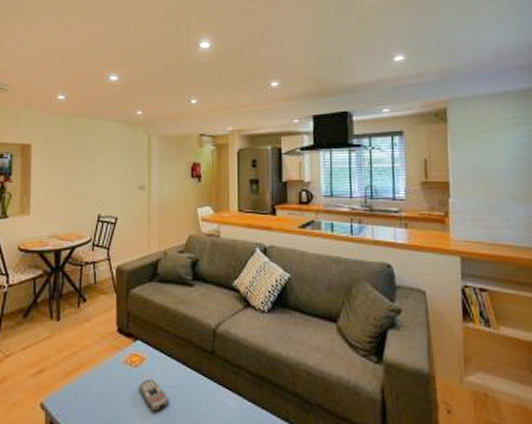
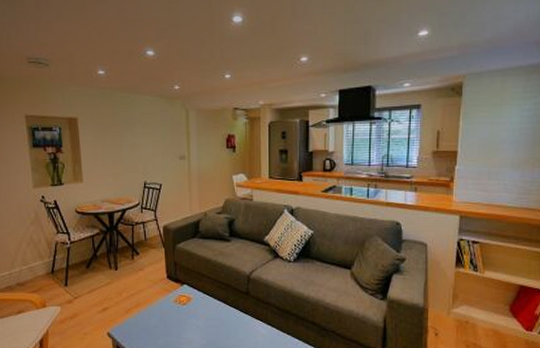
remote control: present [139,379,170,411] -> none [187,313,213,337]

